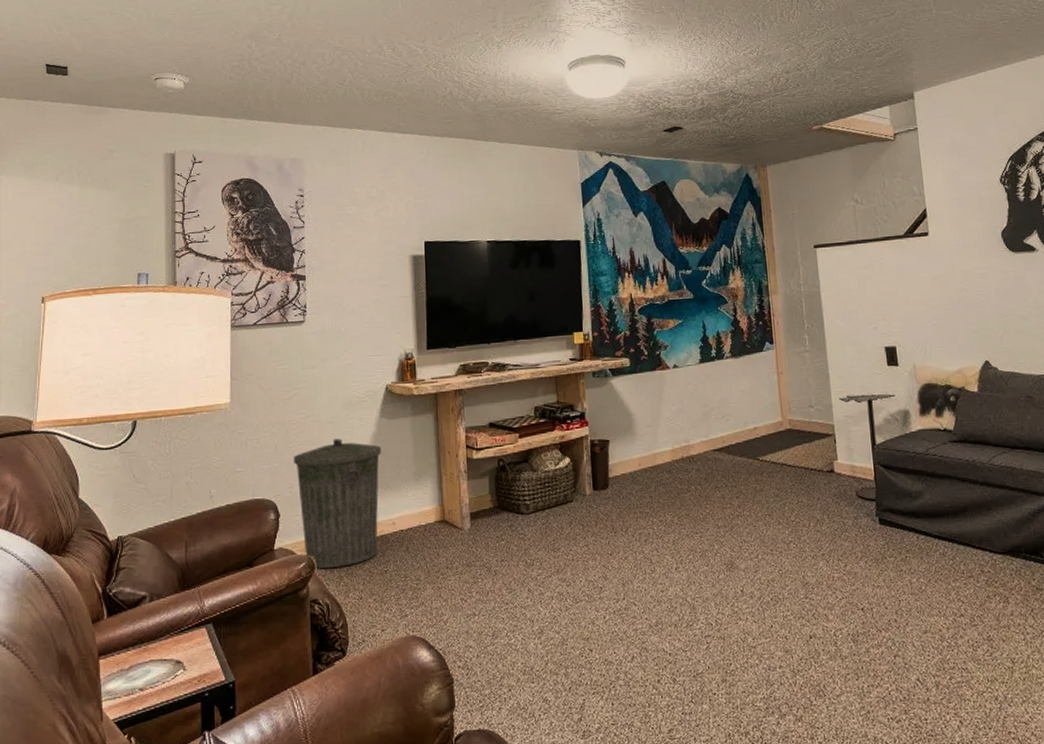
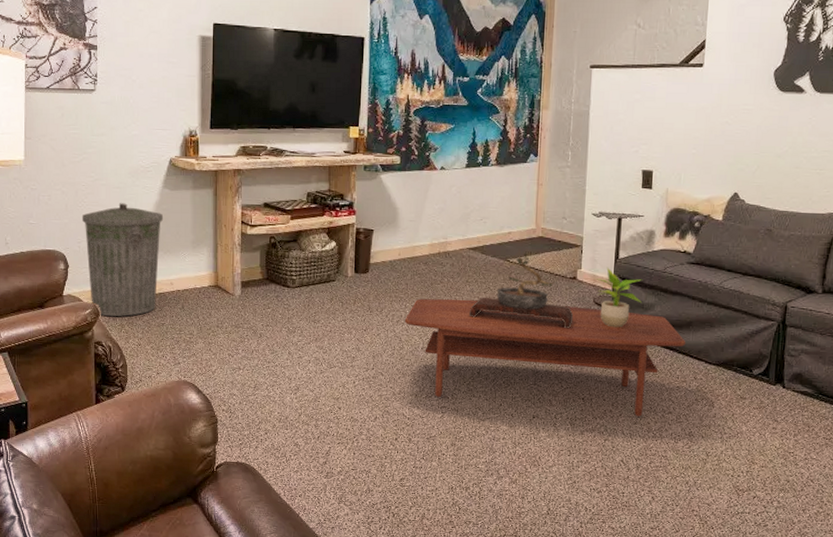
coffee table: none [653,502,965,626] -> present [404,298,686,417]
bonsai tree: none [722,448,838,530] -> present [468,253,574,329]
potted plant: none [853,455,909,523] -> present [594,267,642,328]

